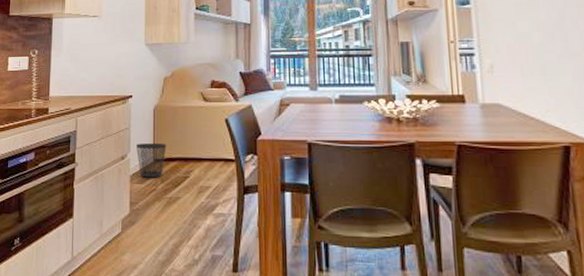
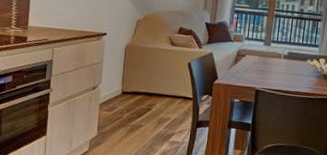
wastebasket: present [136,143,167,178] -> none [107,77,135,108]

